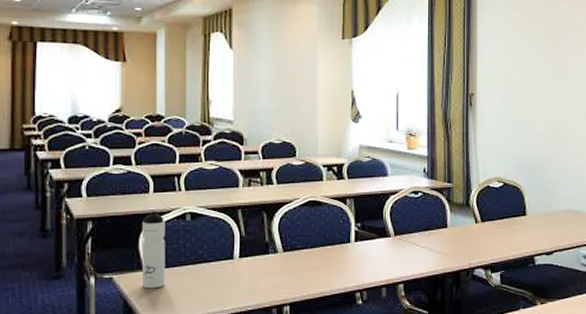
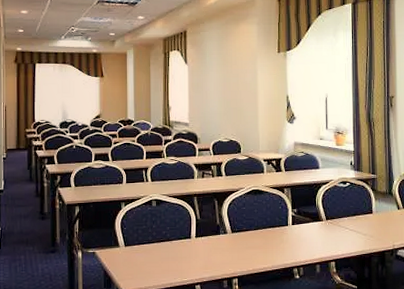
water bottle: present [142,211,165,289] -> none [118,198,137,262]

